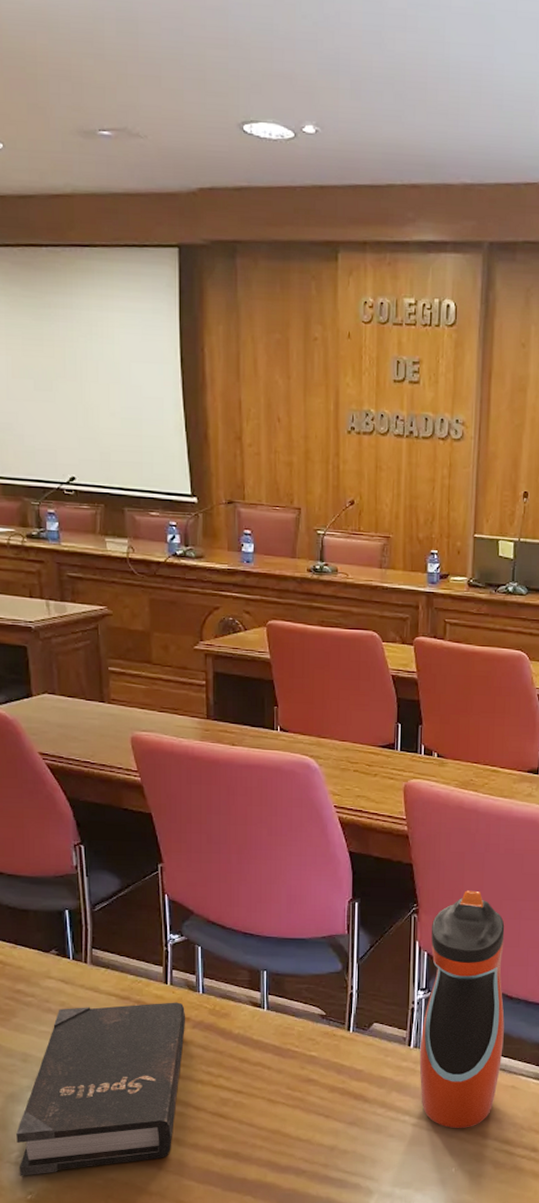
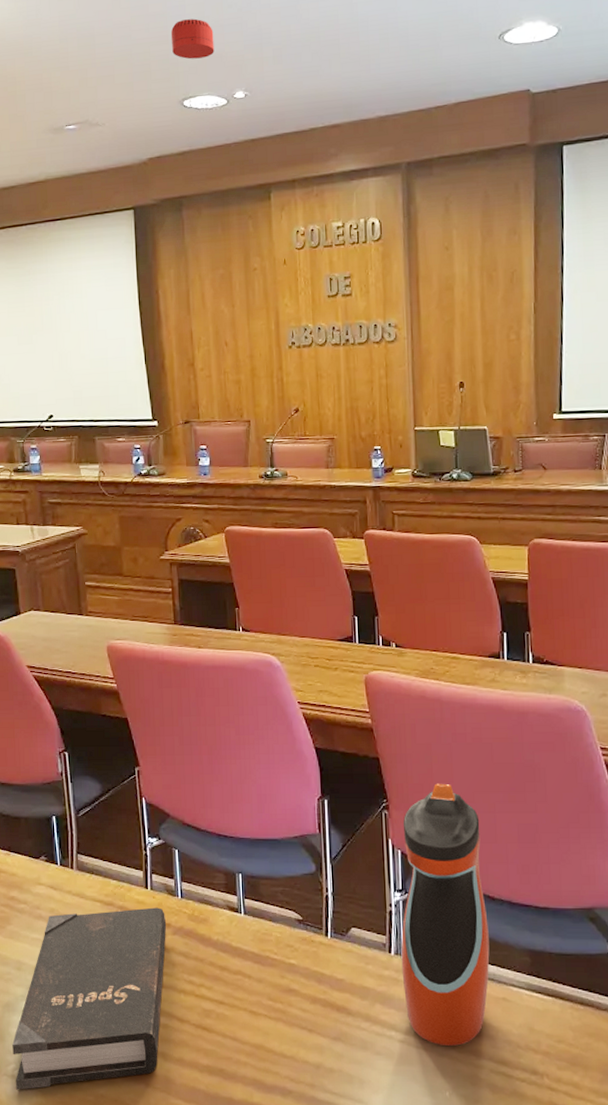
smoke detector: none [231,22,283,76] -> present [170,18,214,60]

